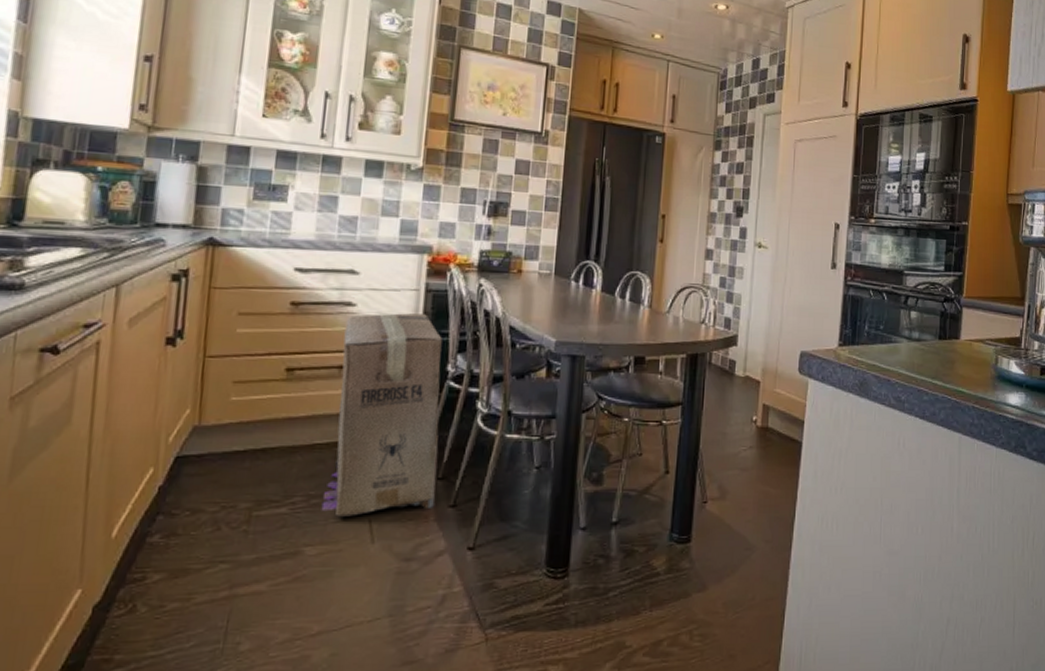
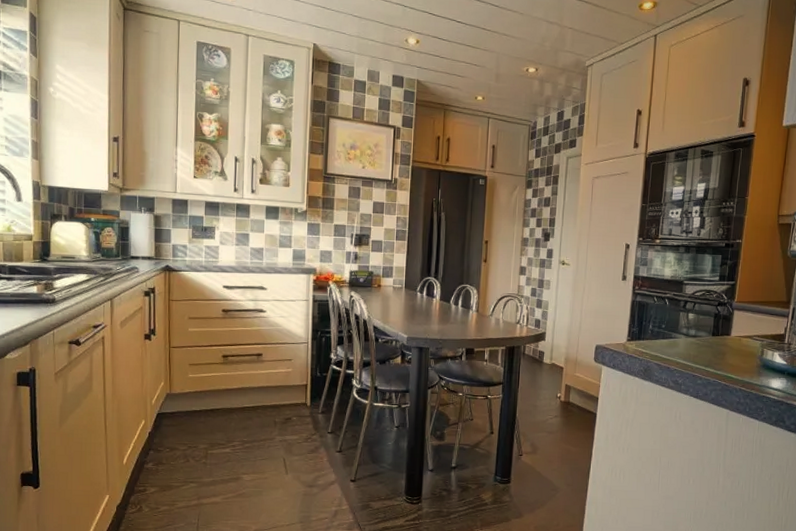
cardboard box: present [321,313,442,518] -> none [252,317,328,457]

